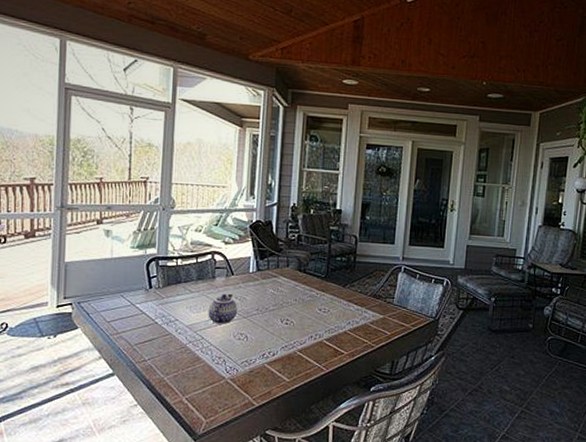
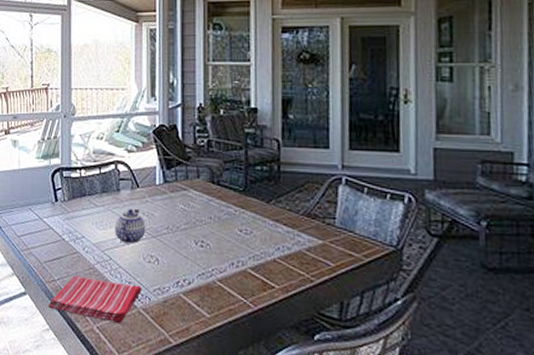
dish towel: none [137,354,231,393] -> present [48,275,142,323]

